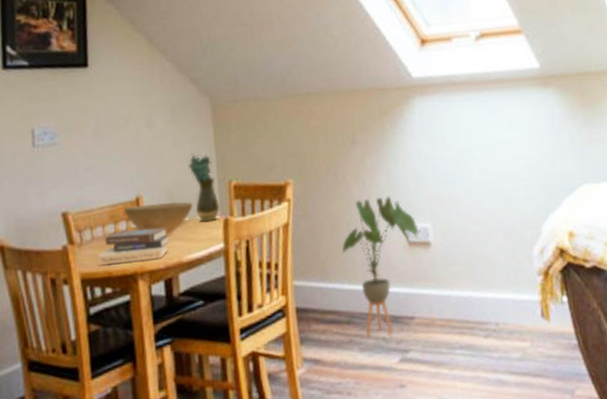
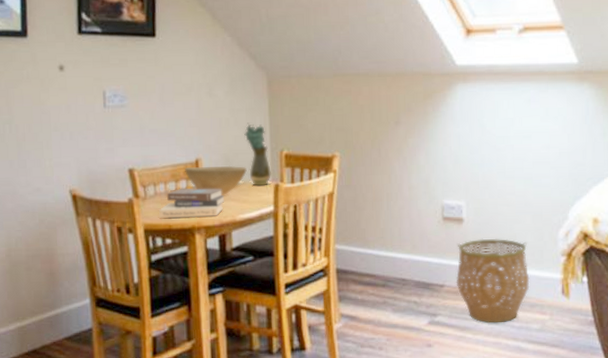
house plant: present [341,196,419,337] -> none [381,174,453,300]
basket: none [425,261,507,356] -> present [455,238,530,324]

